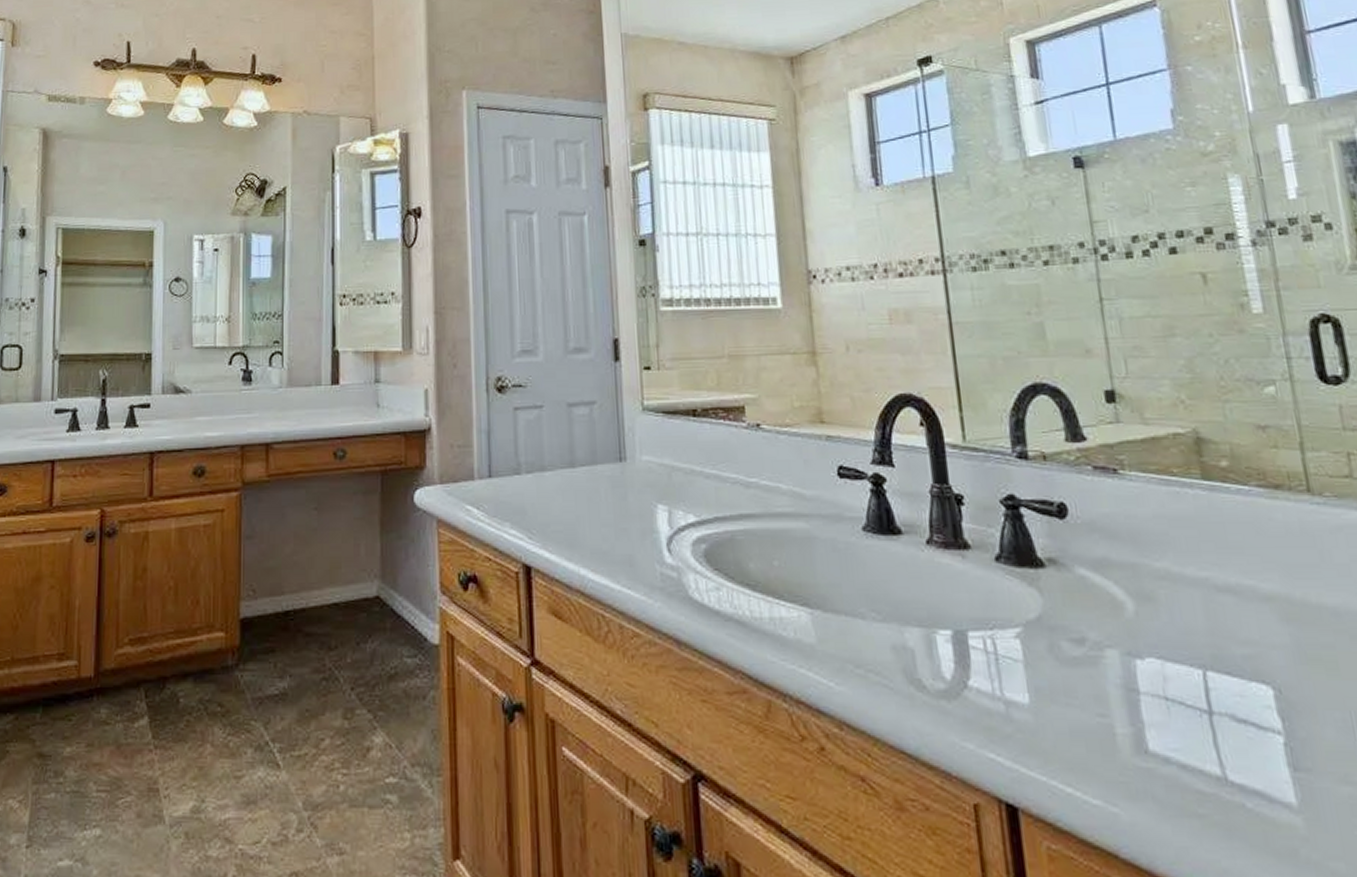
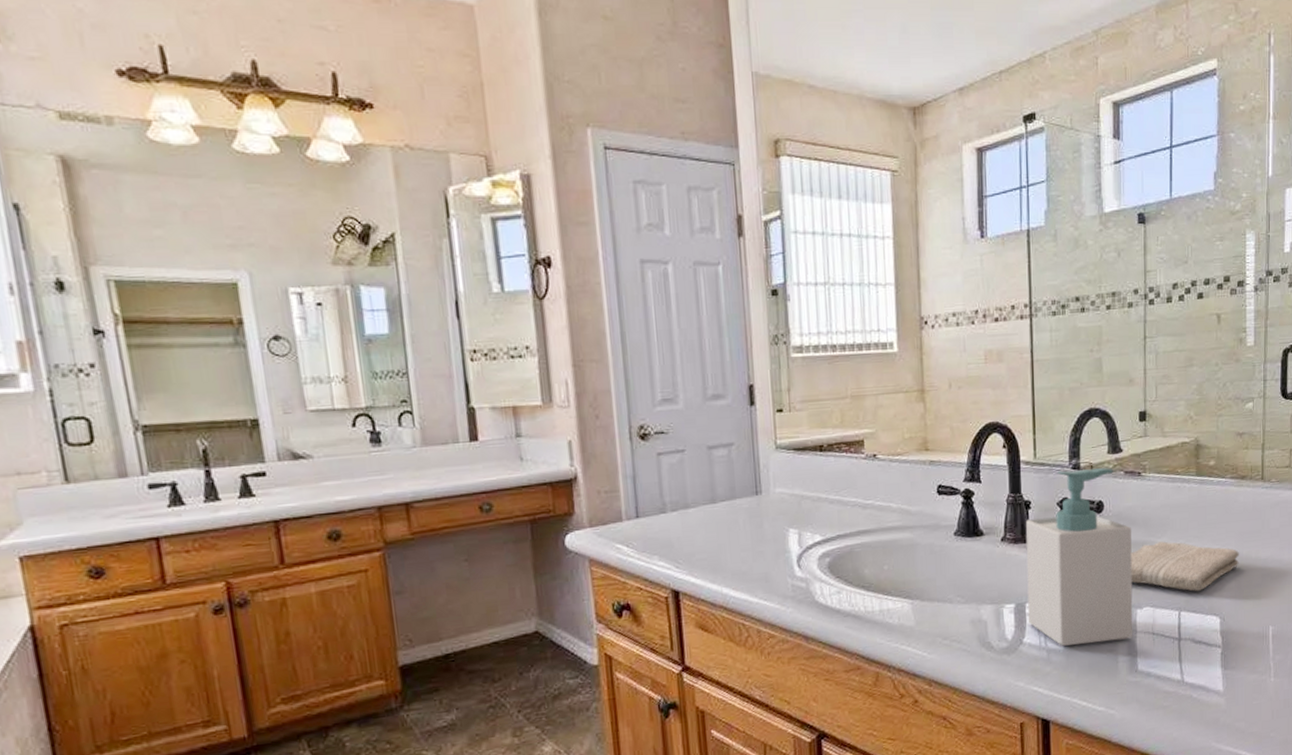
soap bottle: none [958,459,1135,702] -> present [1025,468,1133,646]
washcloth: none [1115,566,1292,643] -> present [1130,541,1239,592]

